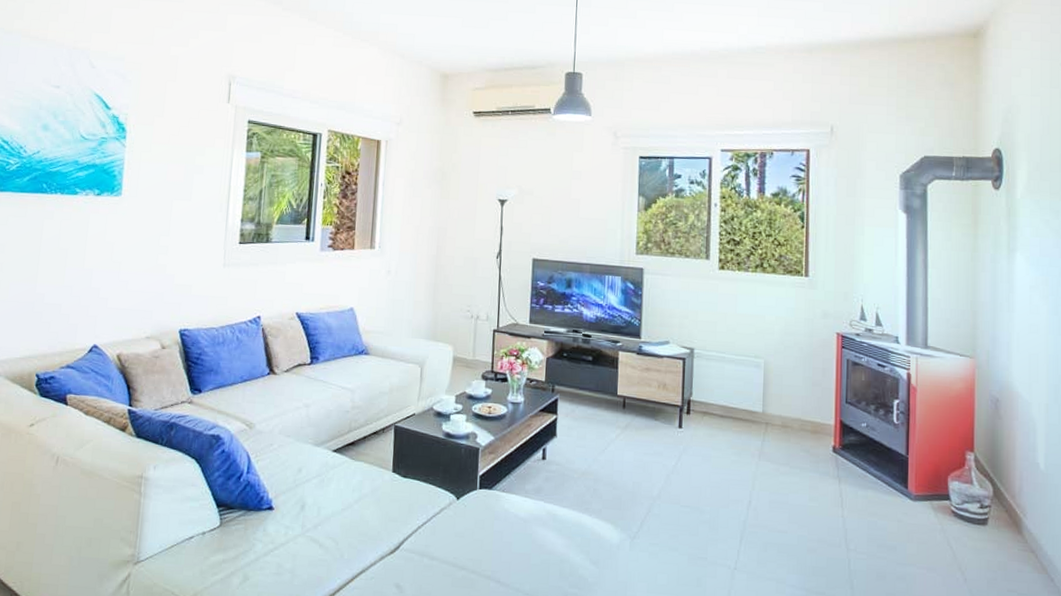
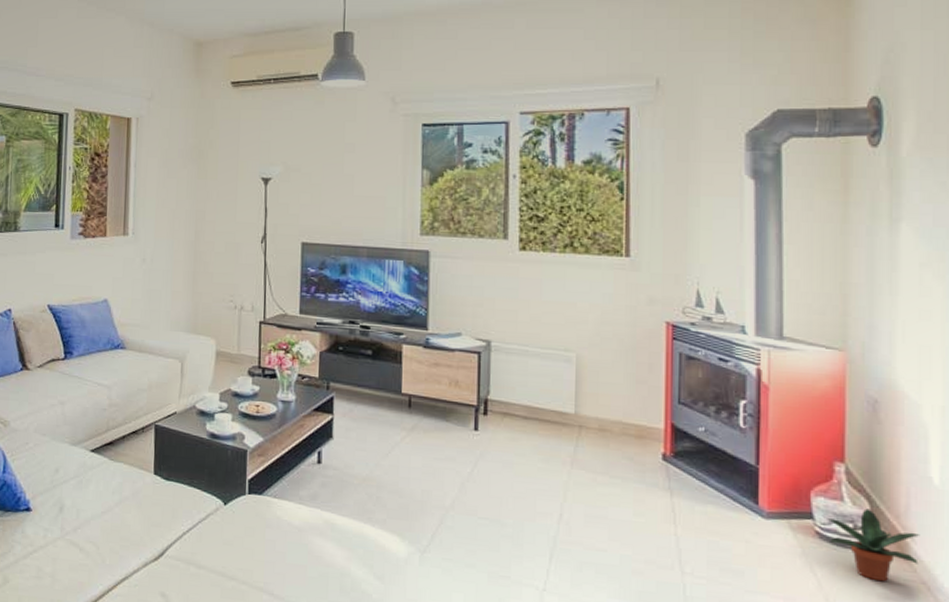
potted plant: none [960,490,1030,552] -> present [827,508,920,582]

